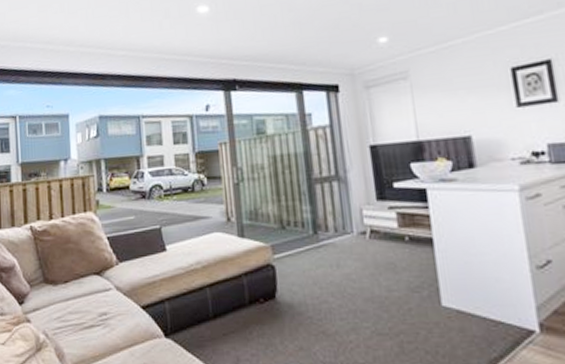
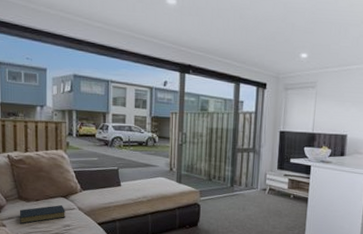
hardback book: none [45,284,101,317] -> present [19,204,65,224]

